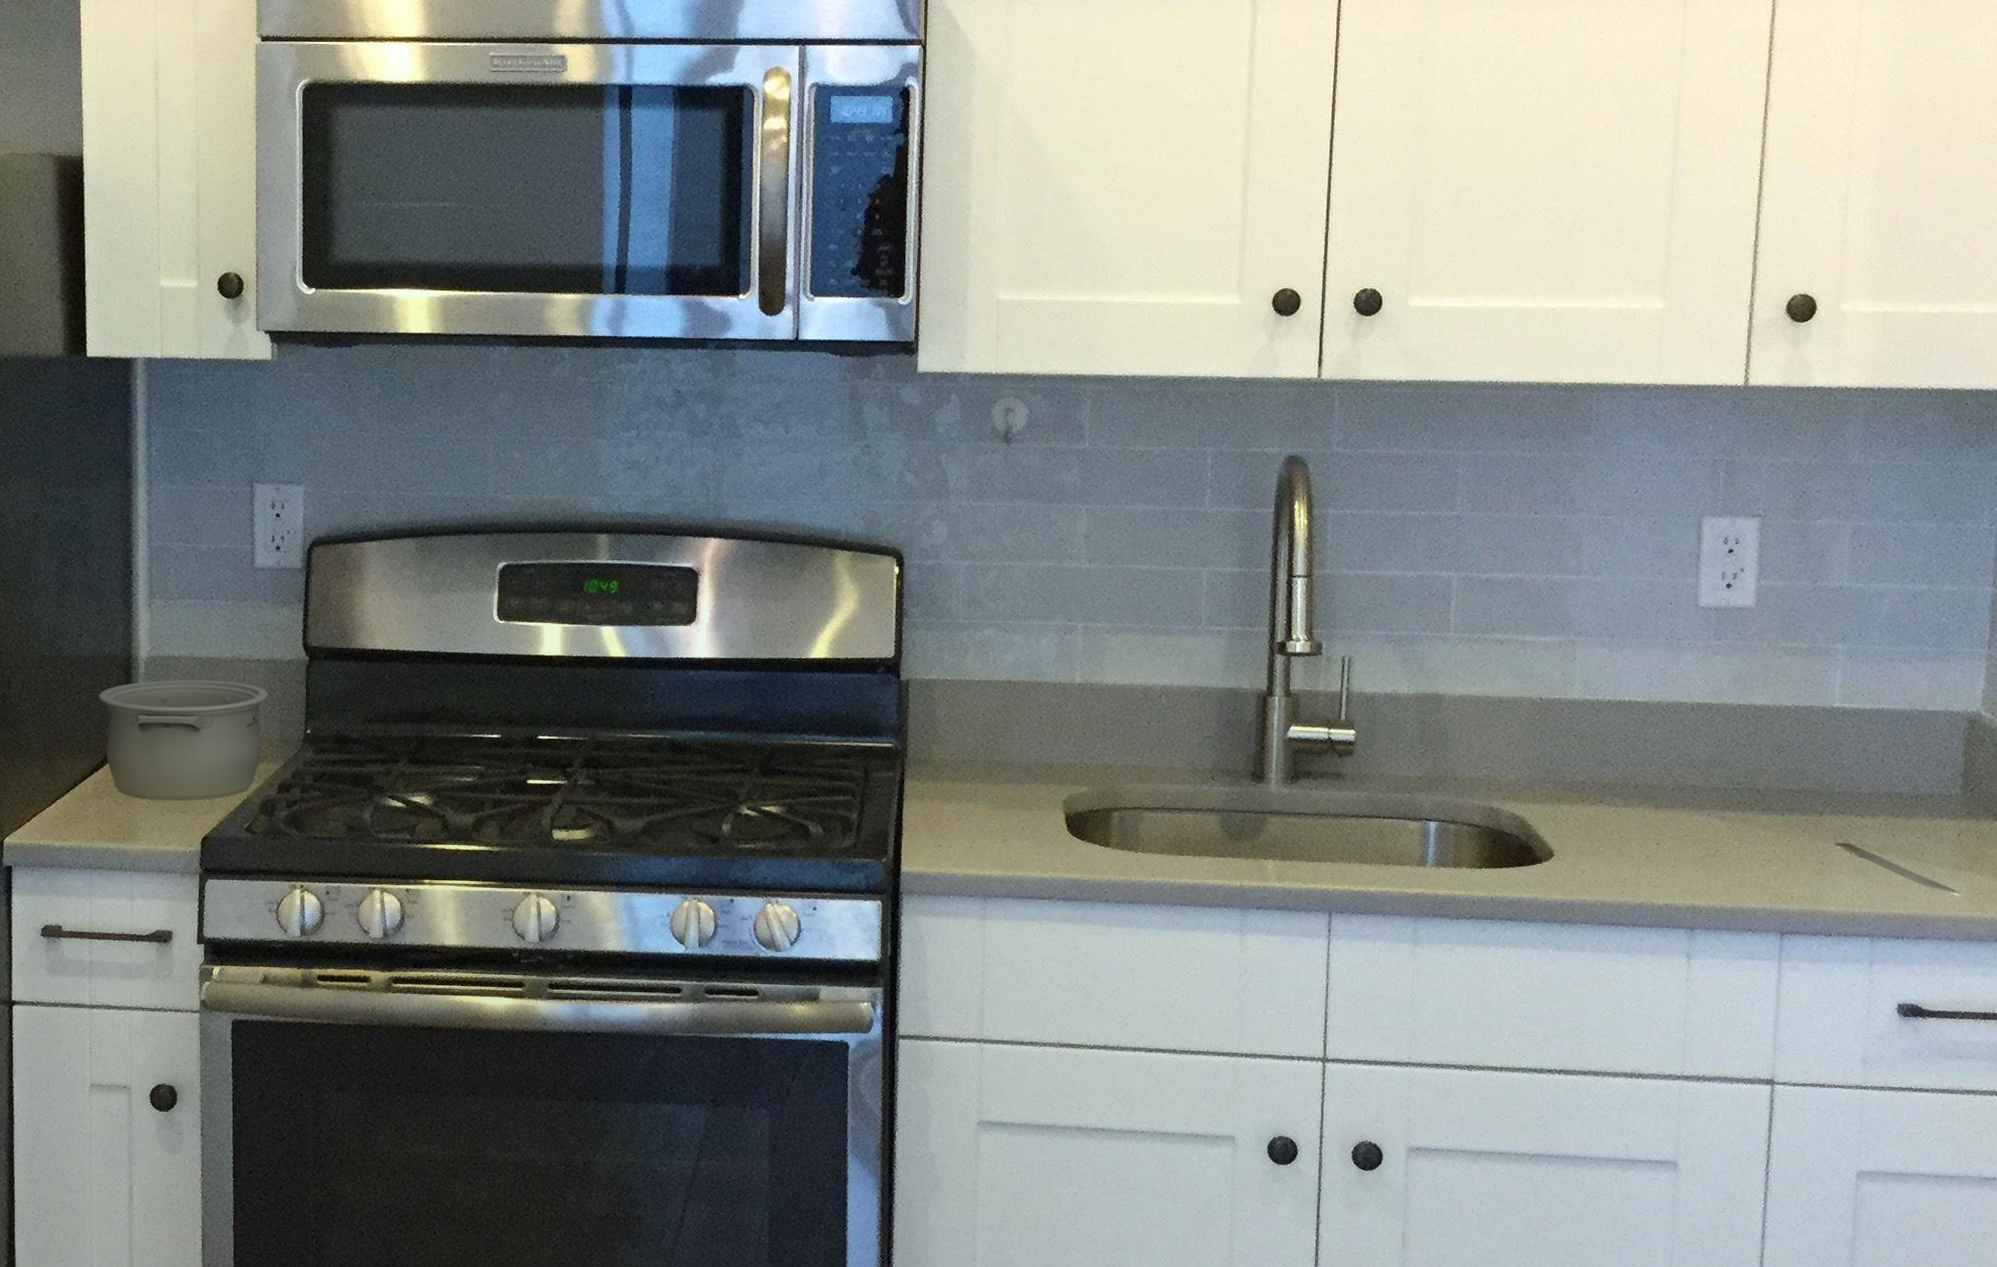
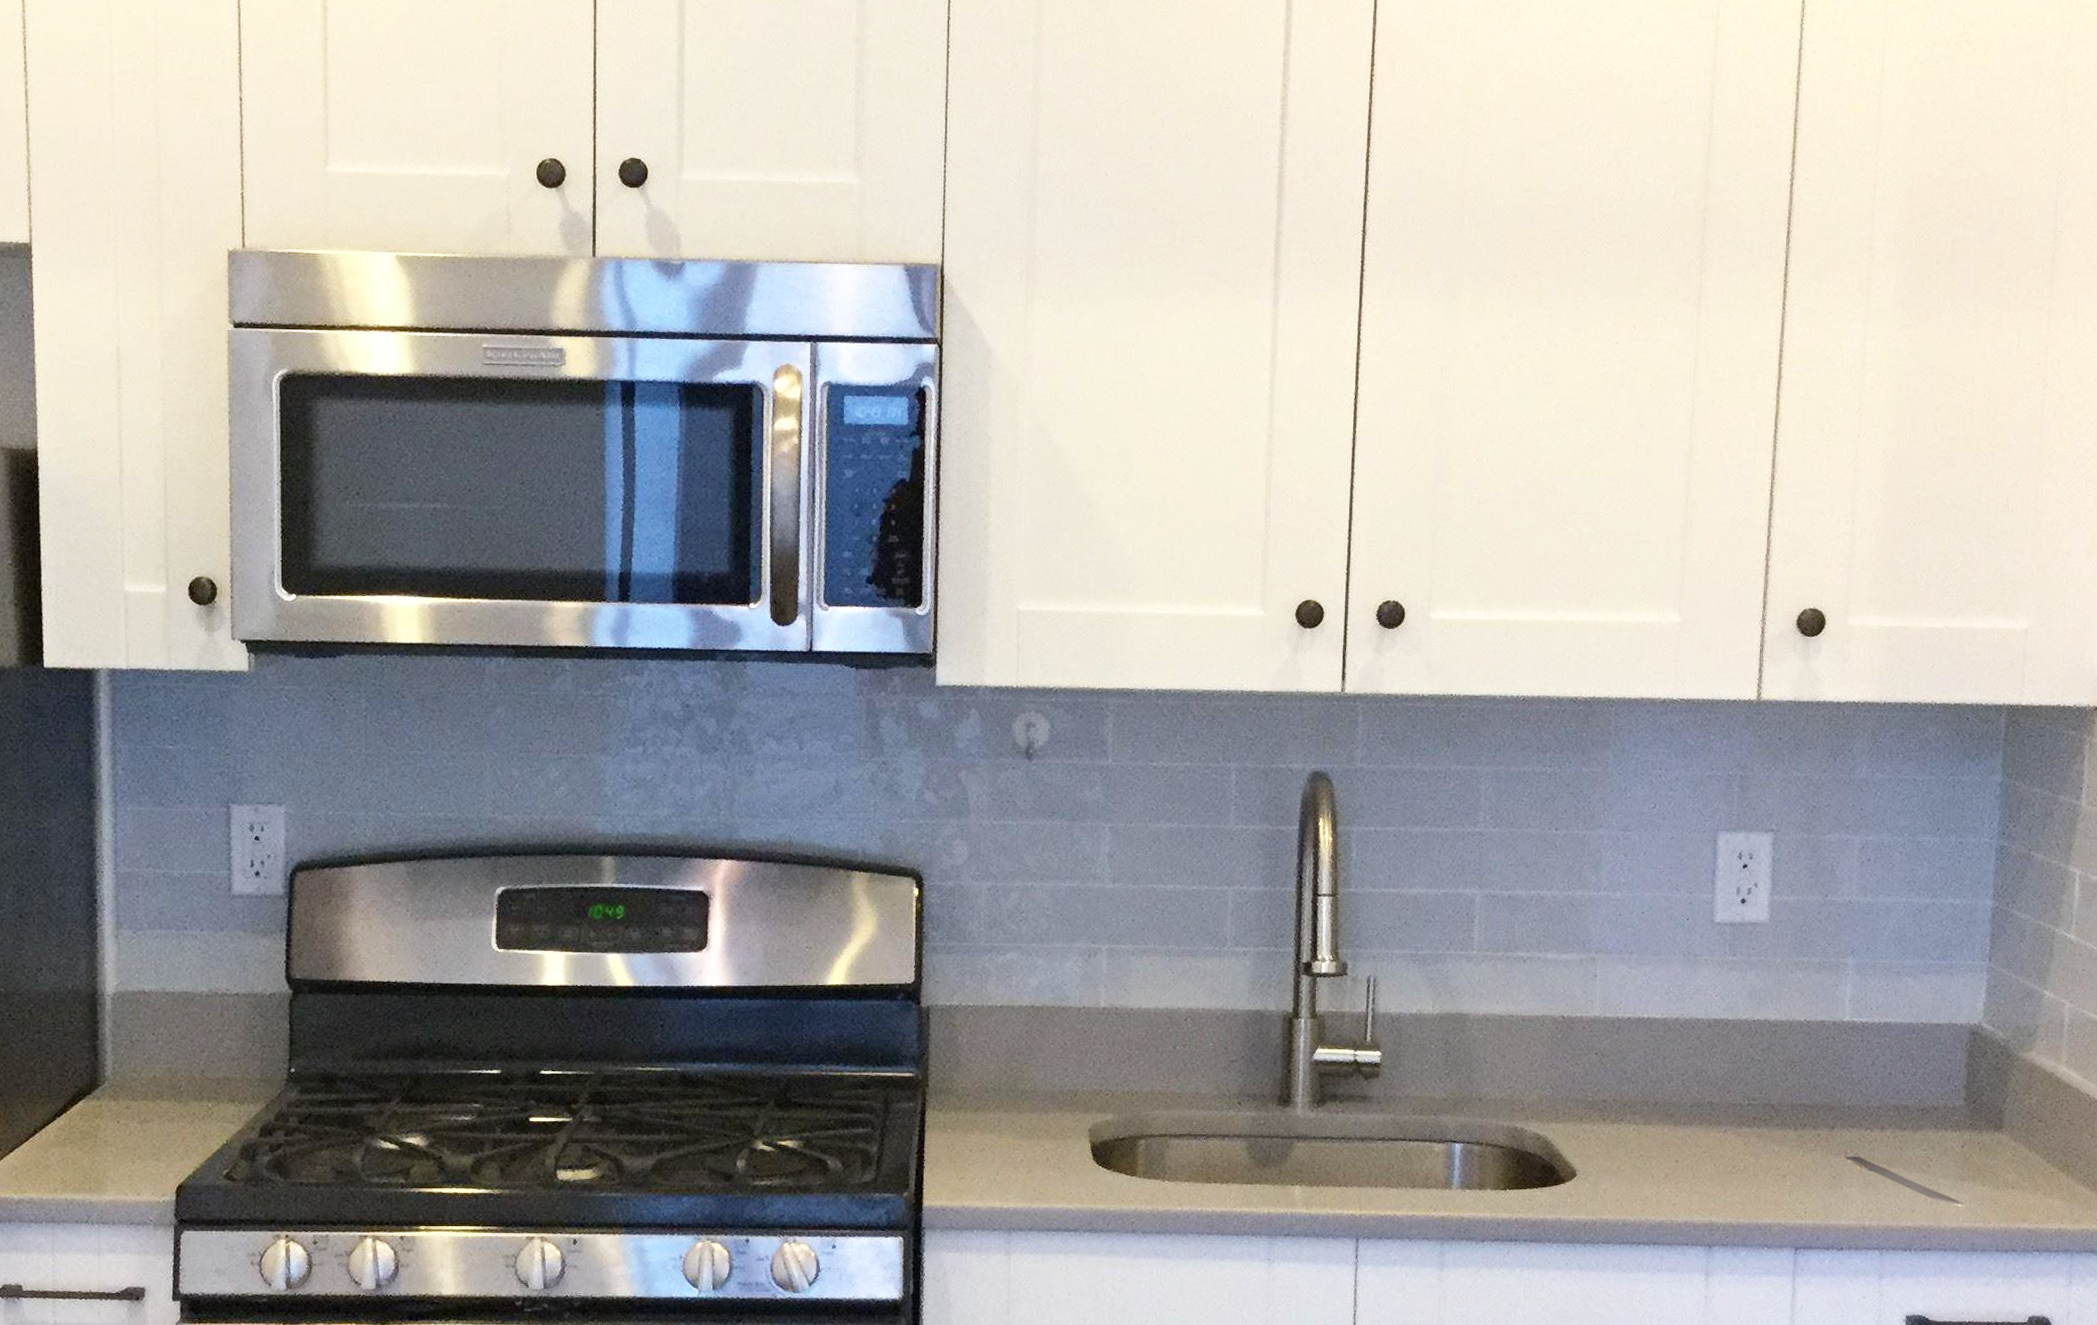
cooking pot: present [98,679,268,802] -> none [60,1016,248,1148]

